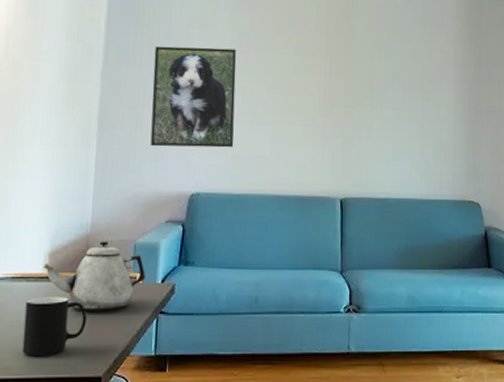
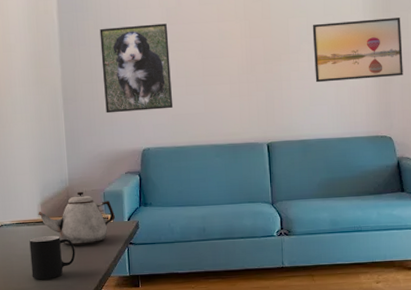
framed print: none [399,69,494,136] -> present [312,17,403,83]

